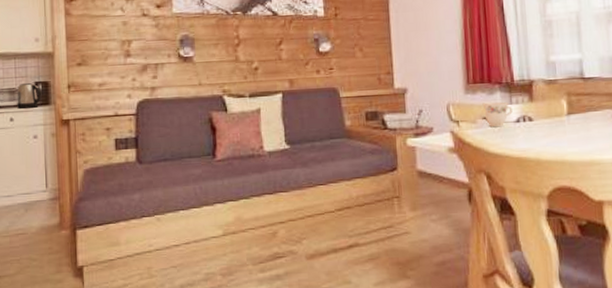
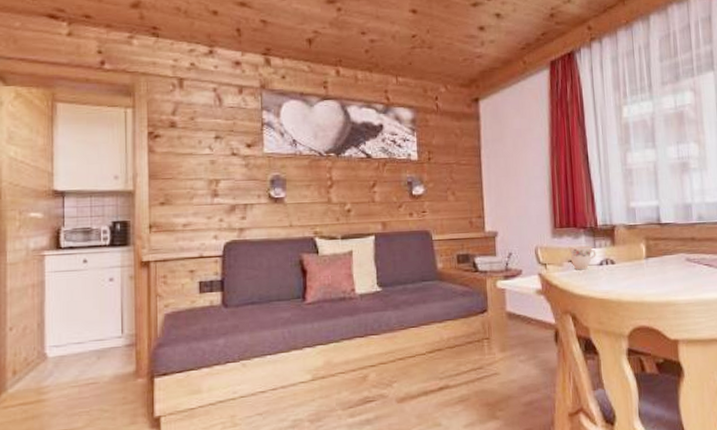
kettle: present [17,82,42,110] -> none [92,222,120,251]

